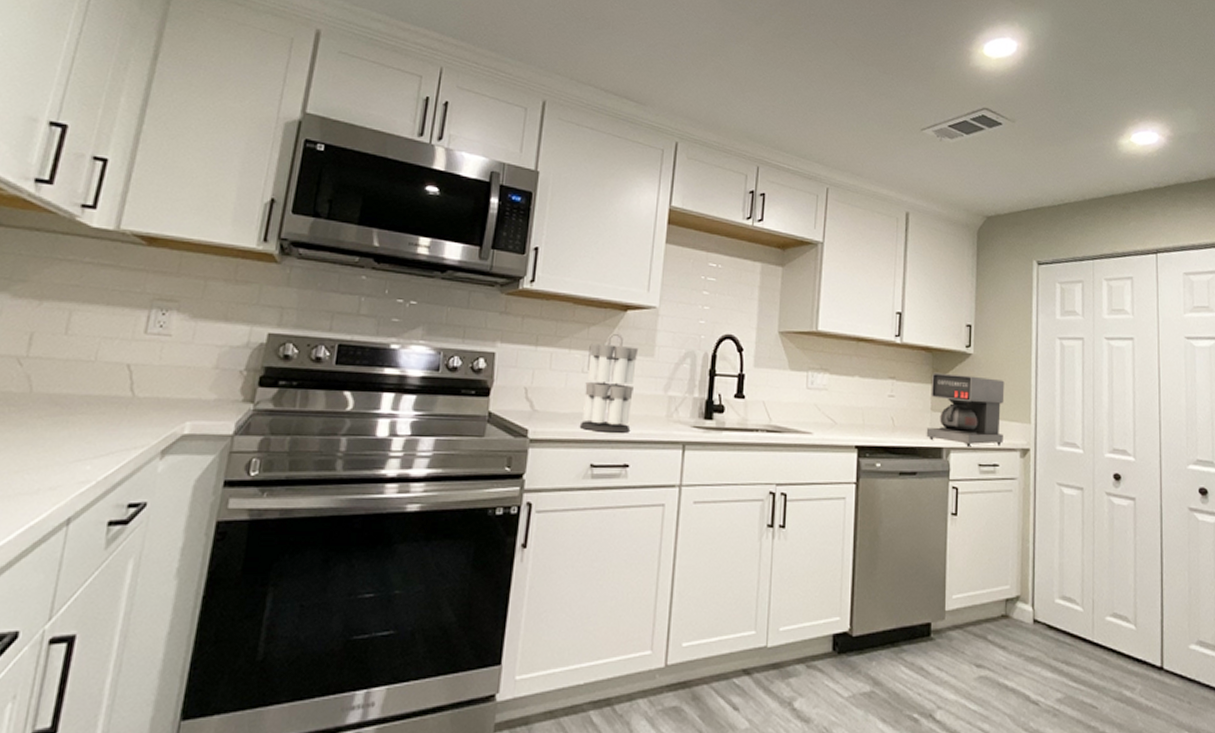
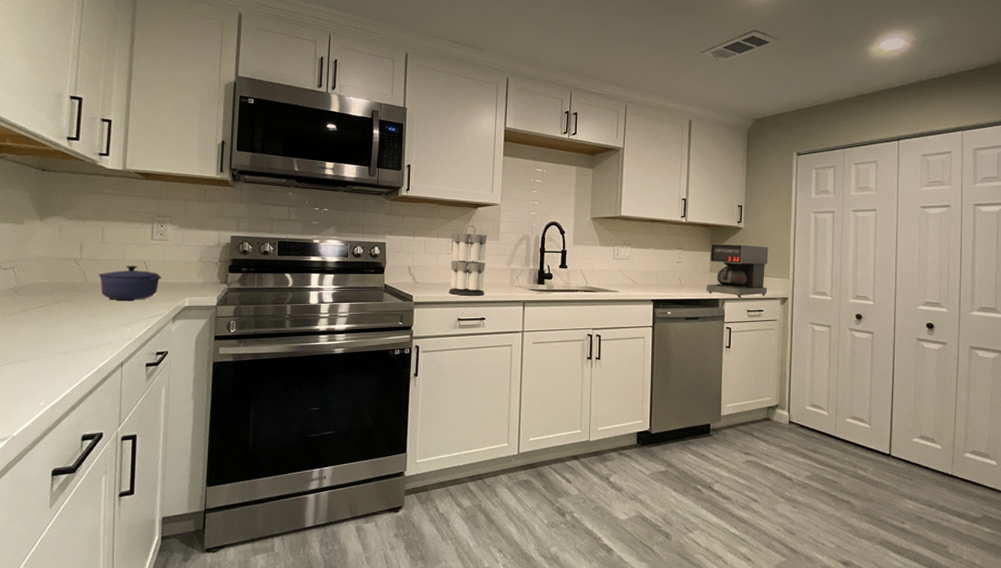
cooking pot: none [51,369,153,423] -> present [98,265,162,300]

